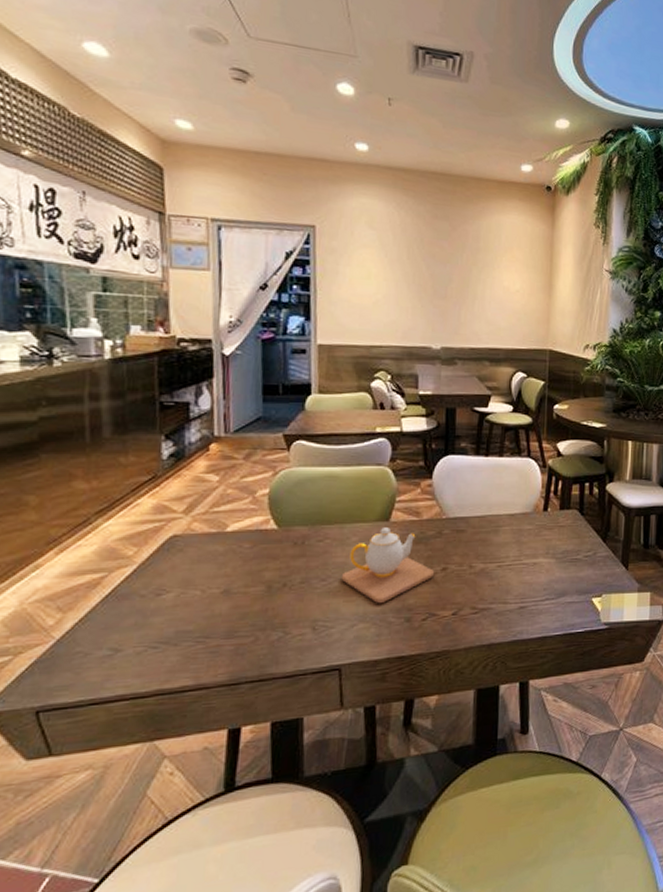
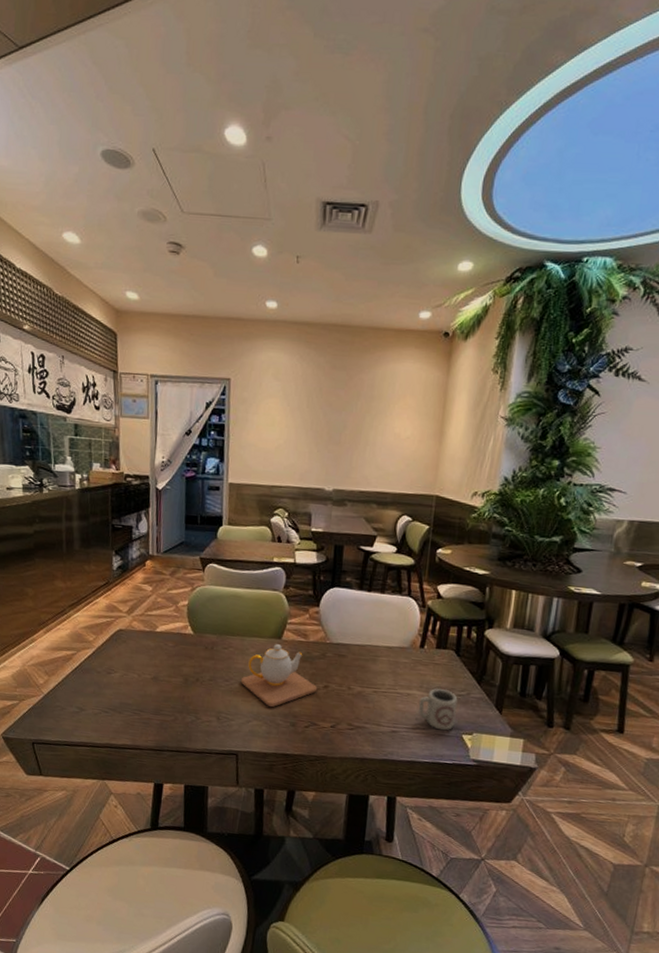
cup: none [545,551,585,597] -> present [418,687,458,731]

